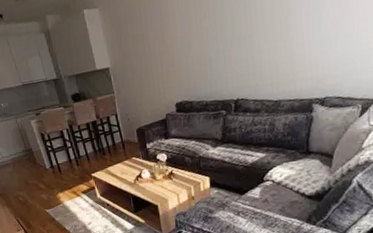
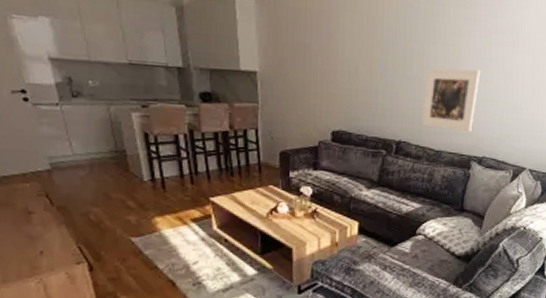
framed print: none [256,10,314,80] -> present [422,68,481,131]

